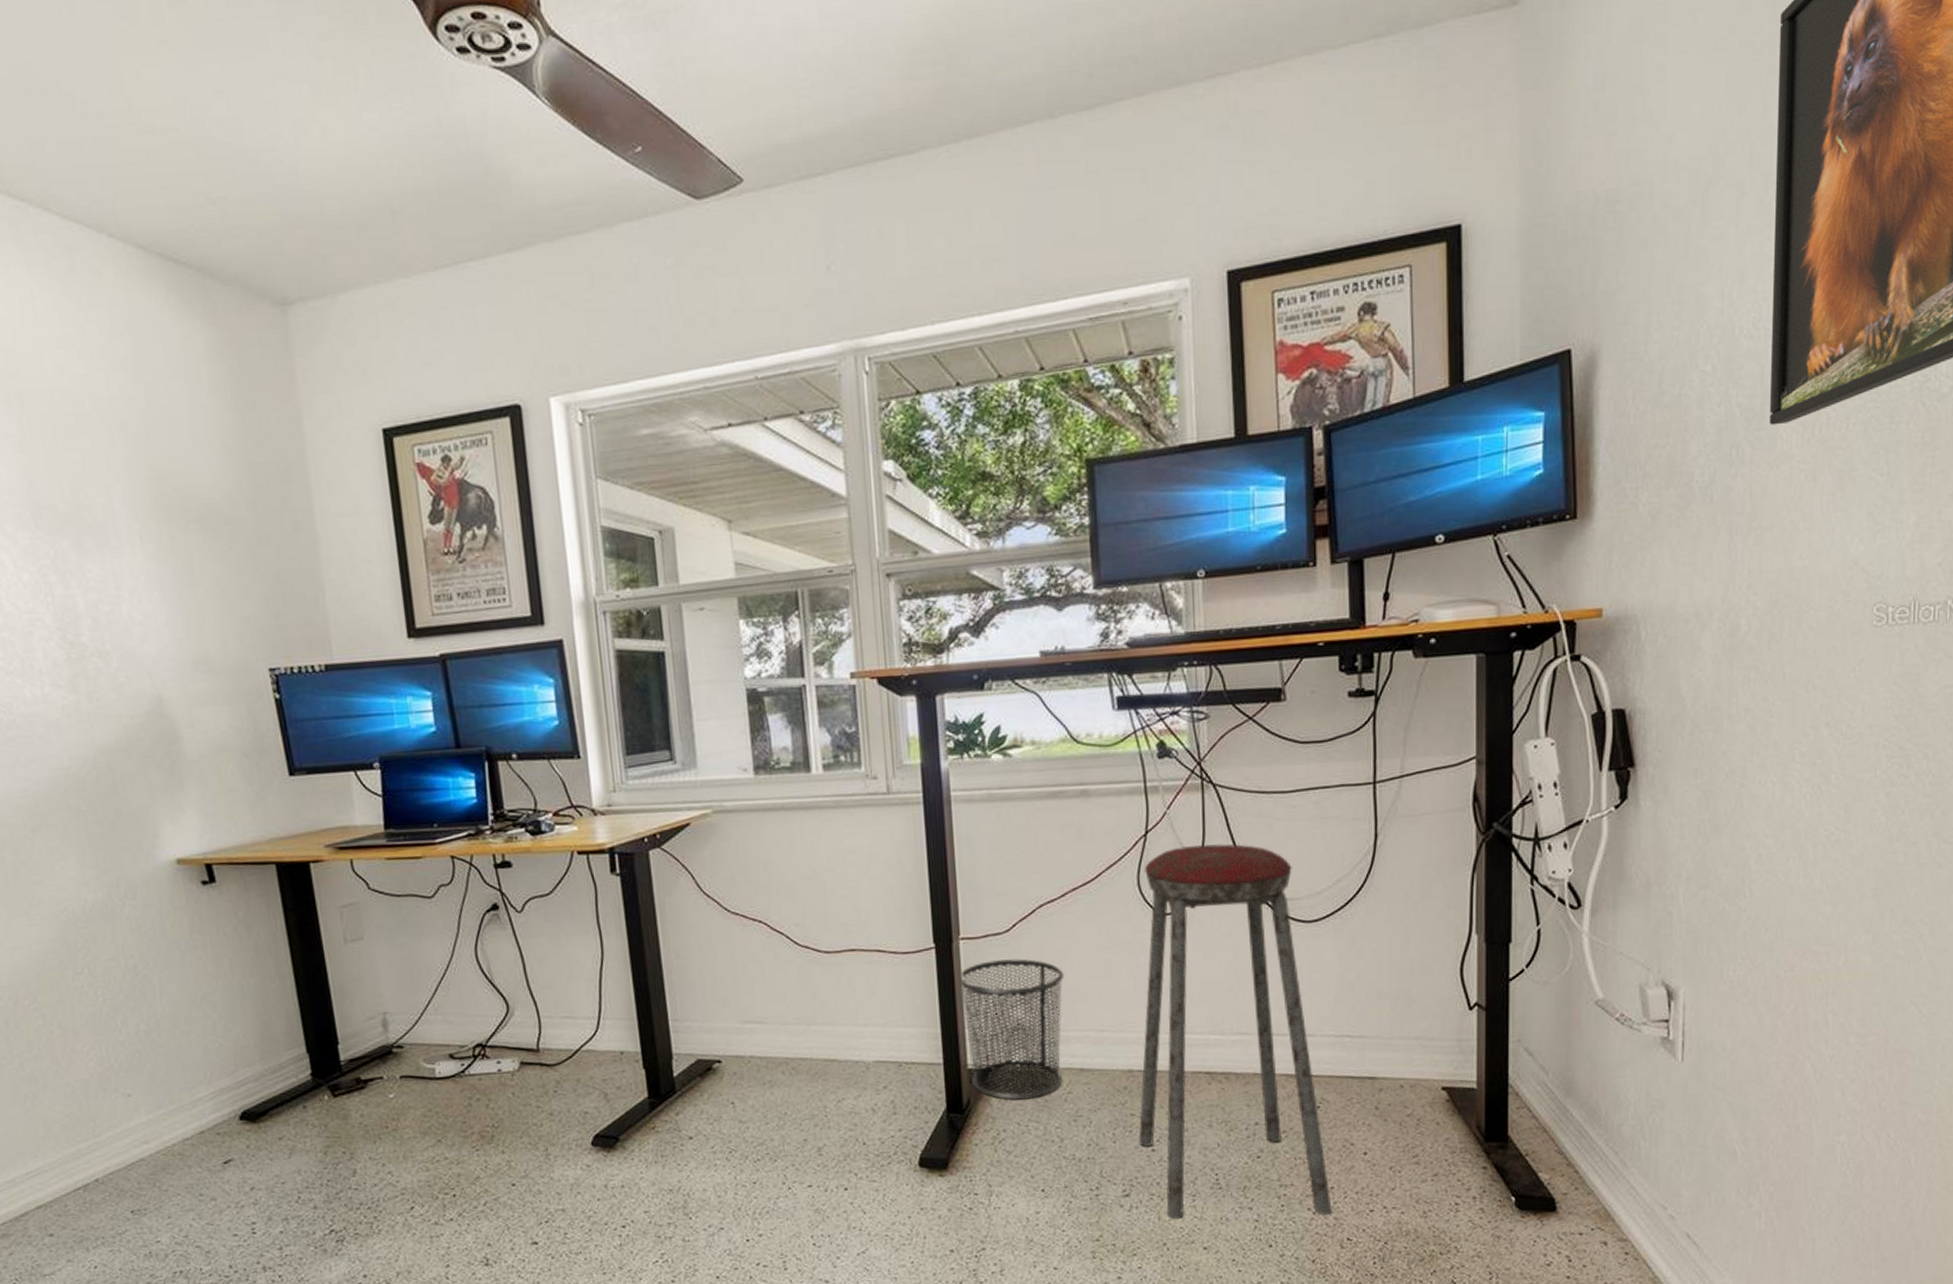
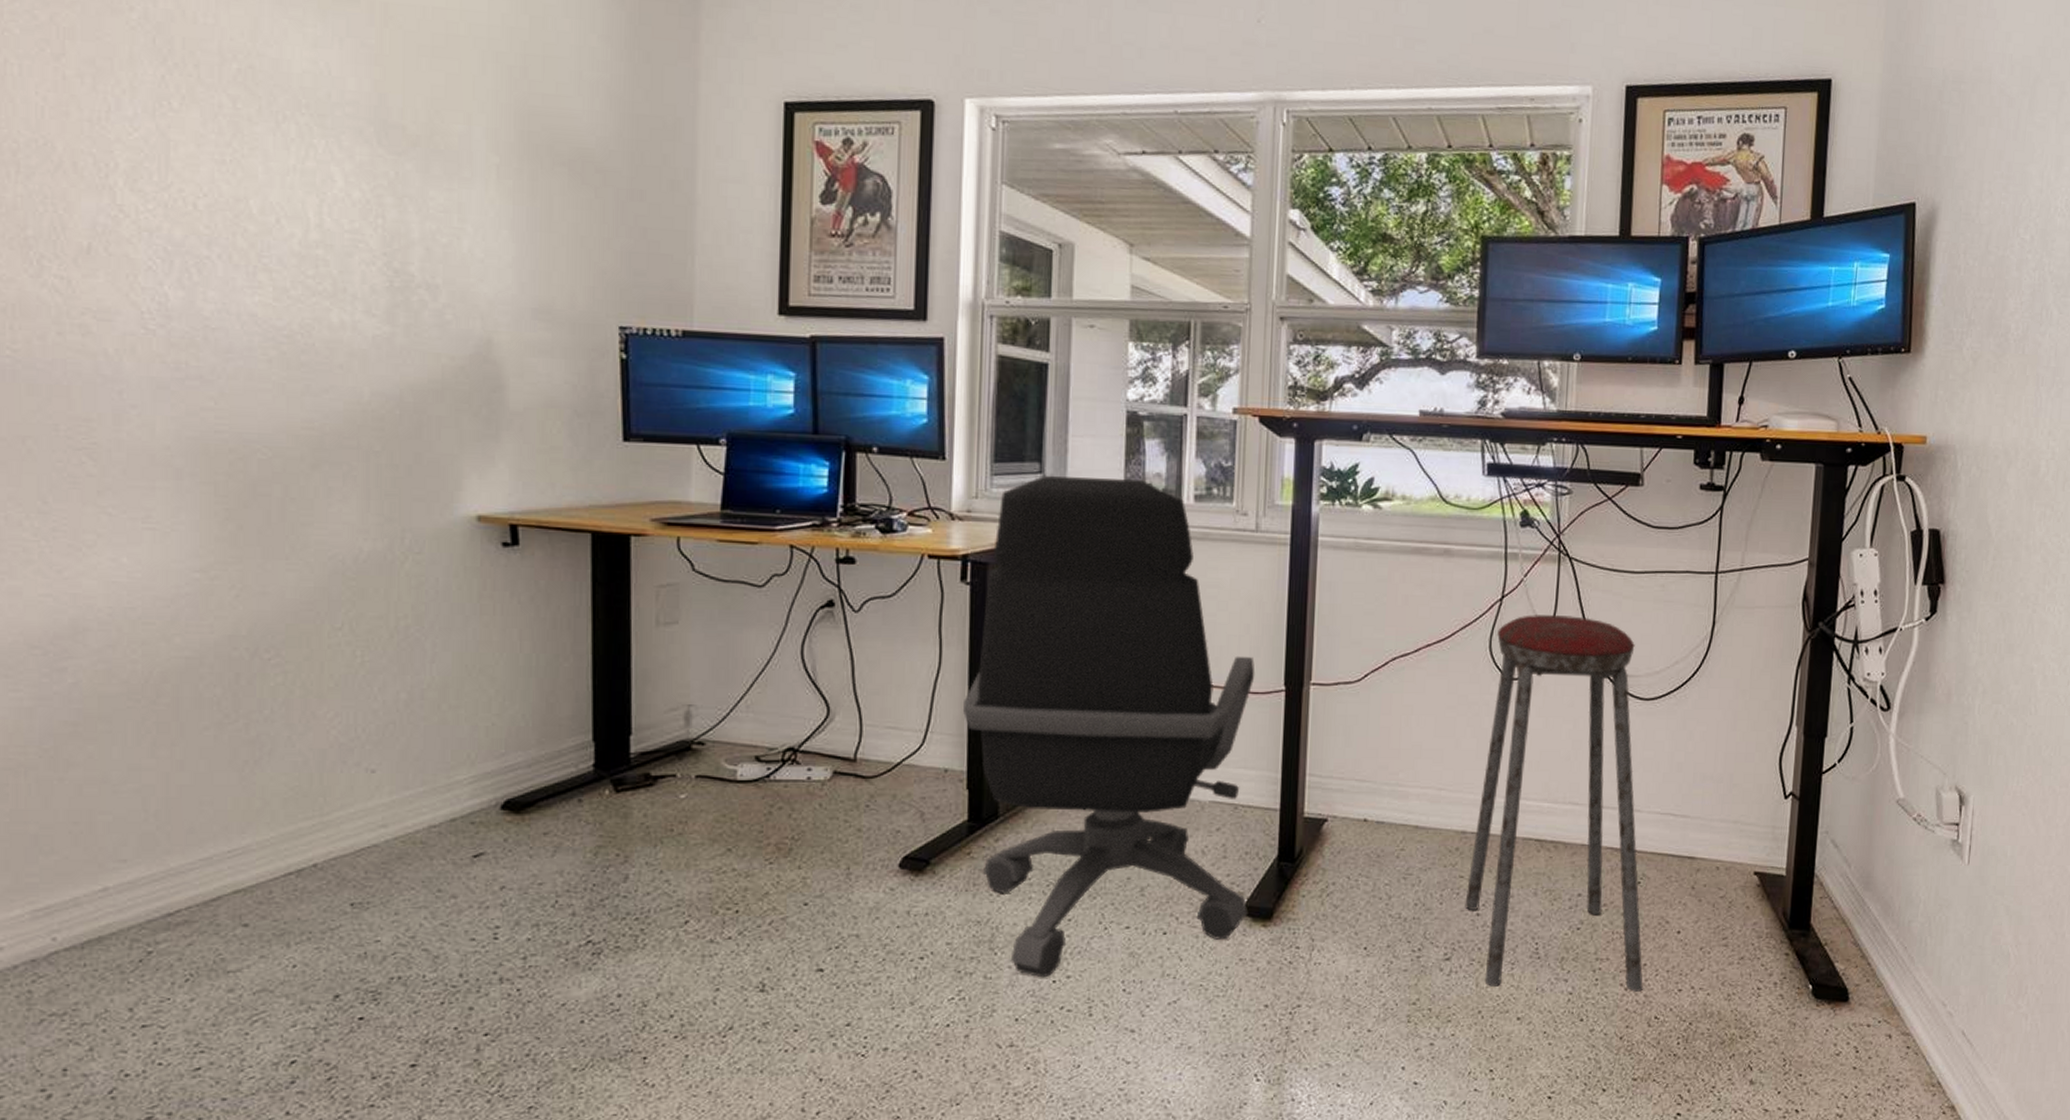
office chair: none [629,756,924,1238] -> present [963,476,1255,978]
waste bin: present [959,958,1064,1100] -> none [1305,709,1410,853]

